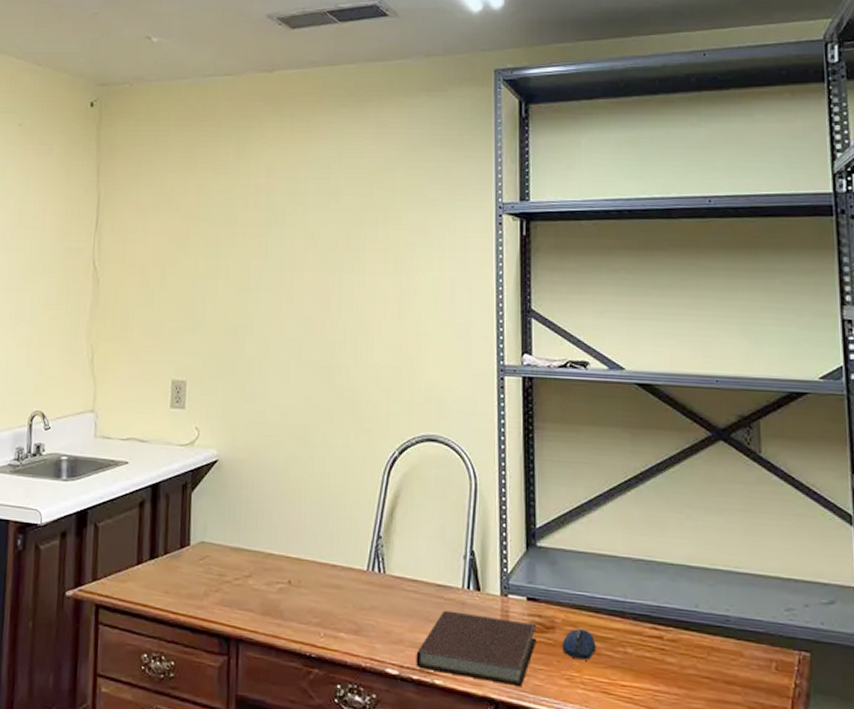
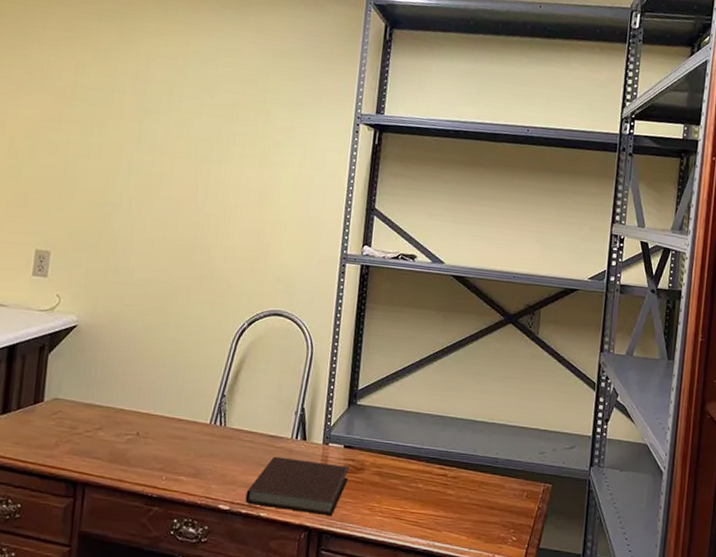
computer mouse: present [562,629,596,660] -> none [367,470,395,494]

